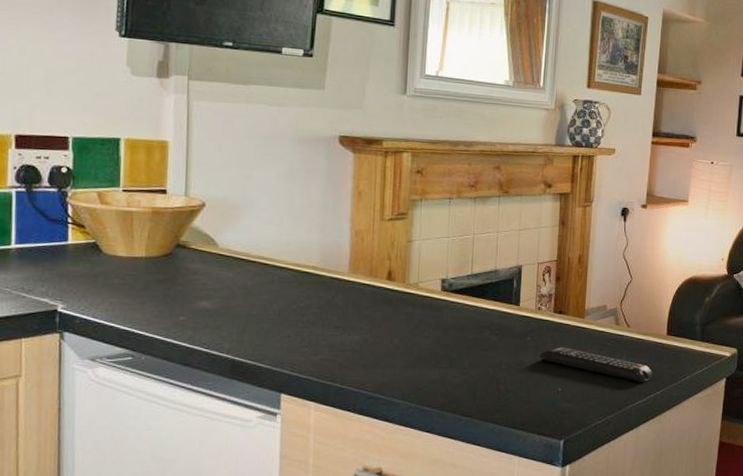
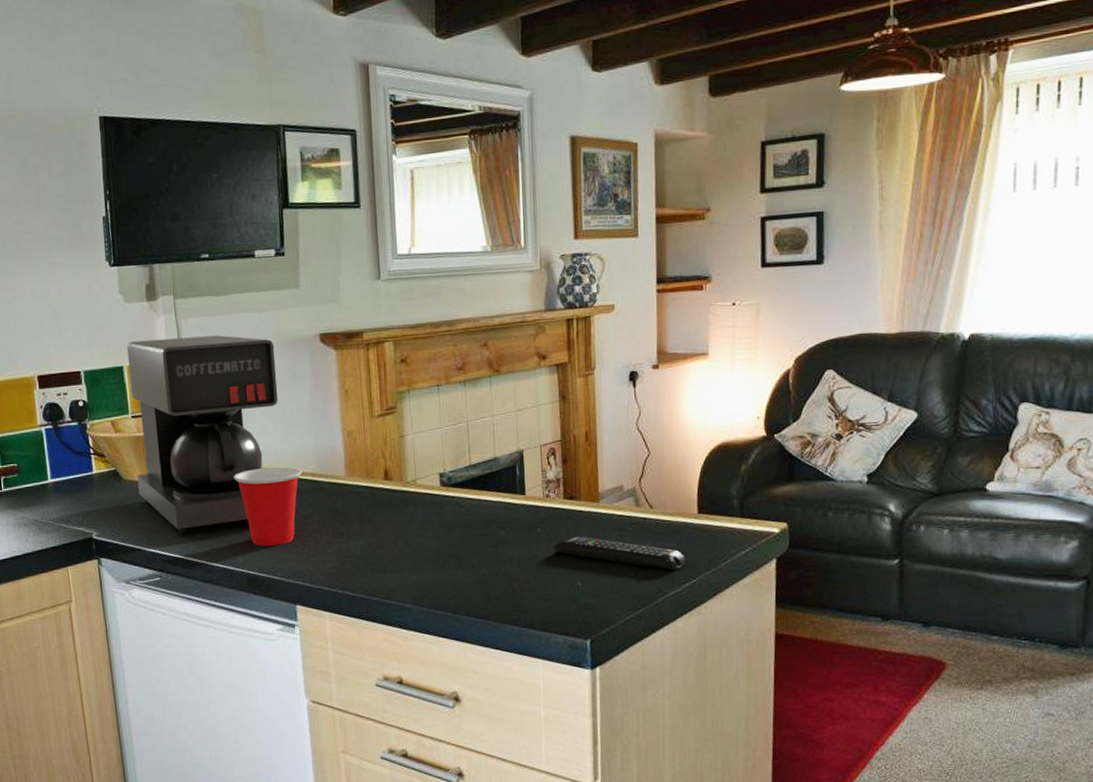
coffee maker: none [119,115,291,315] -> present [127,335,278,534]
cup: none [229,256,304,334] -> present [233,467,302,546]

